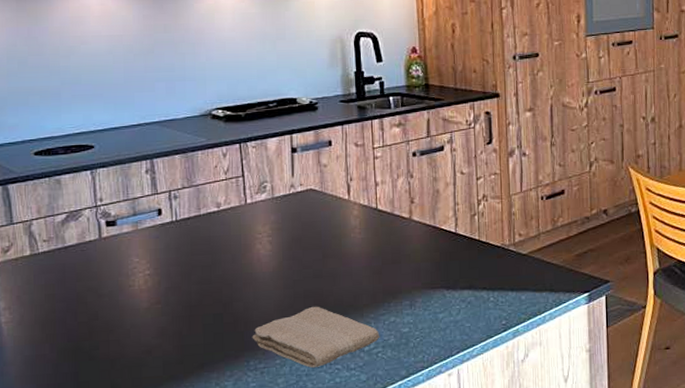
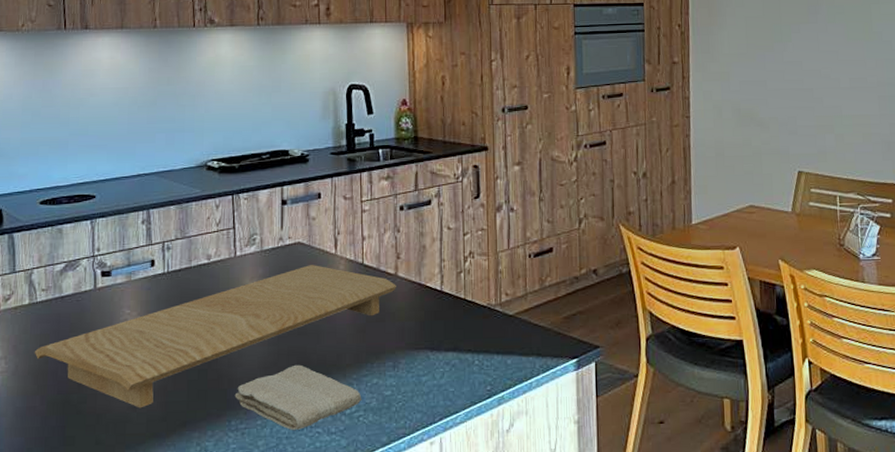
cutting board: none [39,210,411,353] -> present [34,265,396,409]

